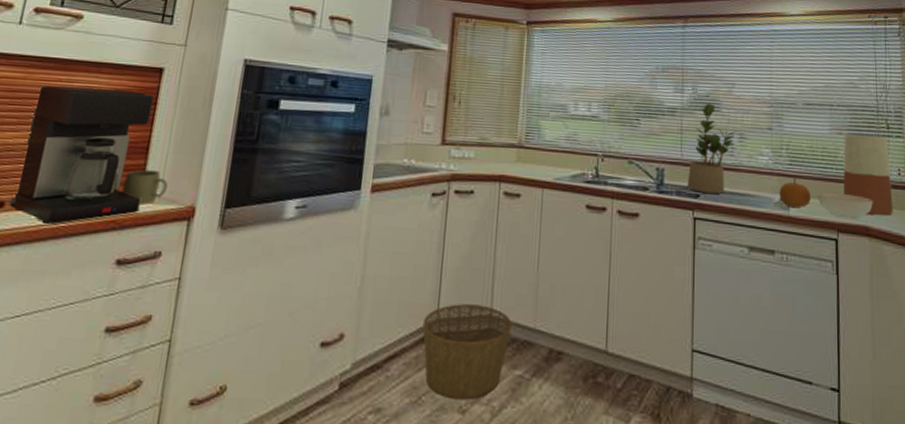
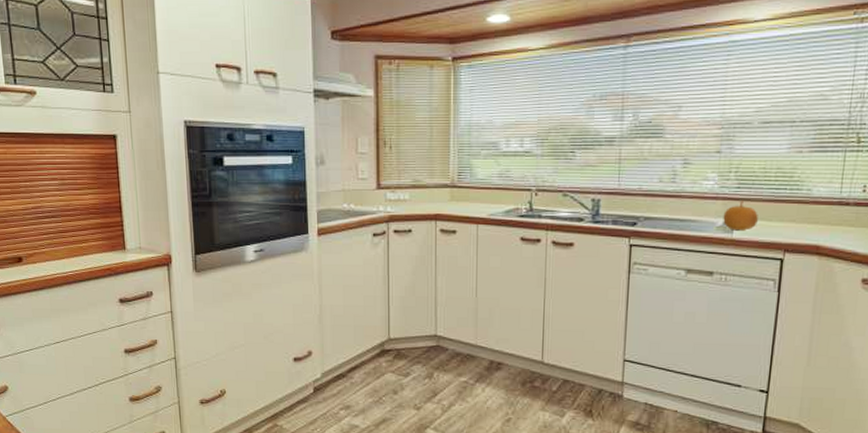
coffee maker: present [9,85,154,225] -> none [18,157,126,274]
mug: present [122,169,168,206] -> none [108,225,144,255]
basket: present [422,304,512,400] -> none [377,326,455,400]
potted plant: present [687,104,737,194] -> none [623,130,681,221]
bowl: present [817,191,874,219] -> none [765,213,830,238]
vase: present [843,133,894,216] -> none [795,151,857,235]

